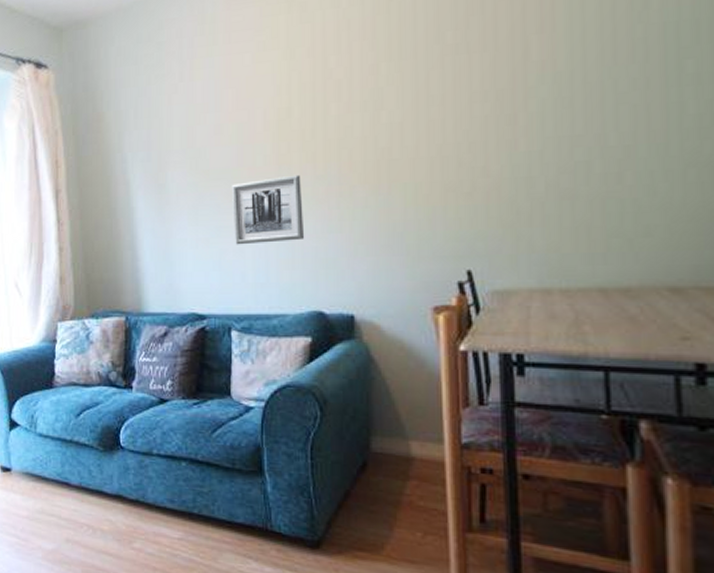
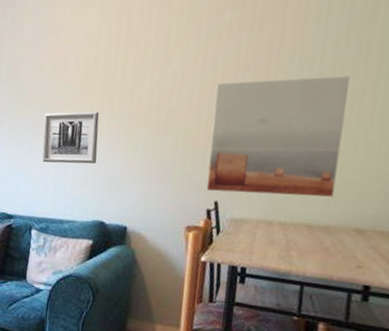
wall art: none [447,90,631,258] -> present [206,76,350,197]

